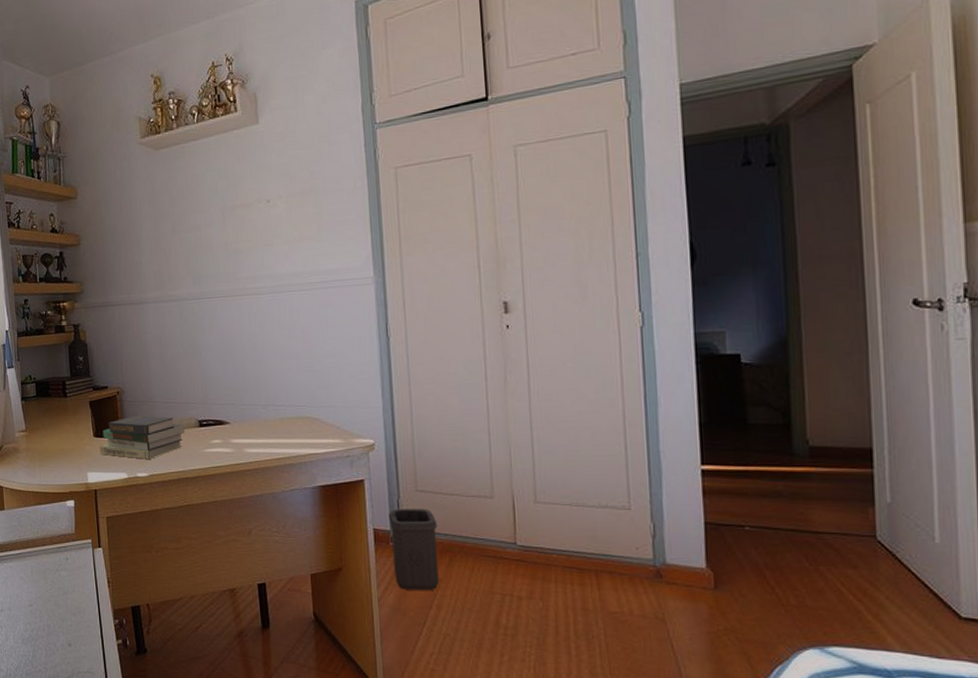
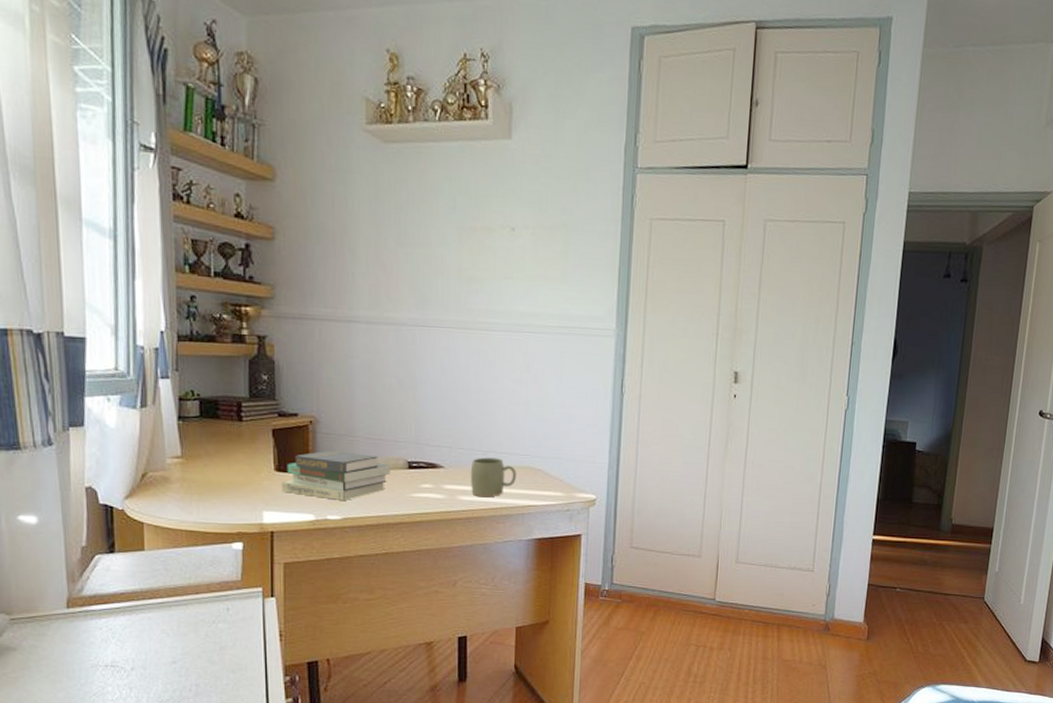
mug: none [253,410,295,449] -> present [470,457,516,498]
trash bin: present [389,509,439,590] -> none [600,564,647,642]

